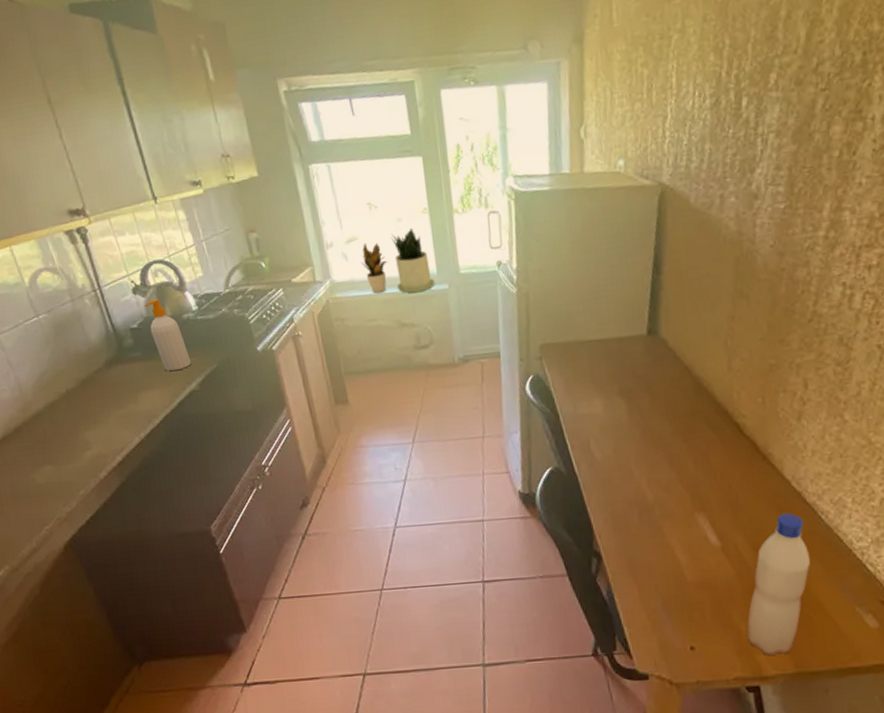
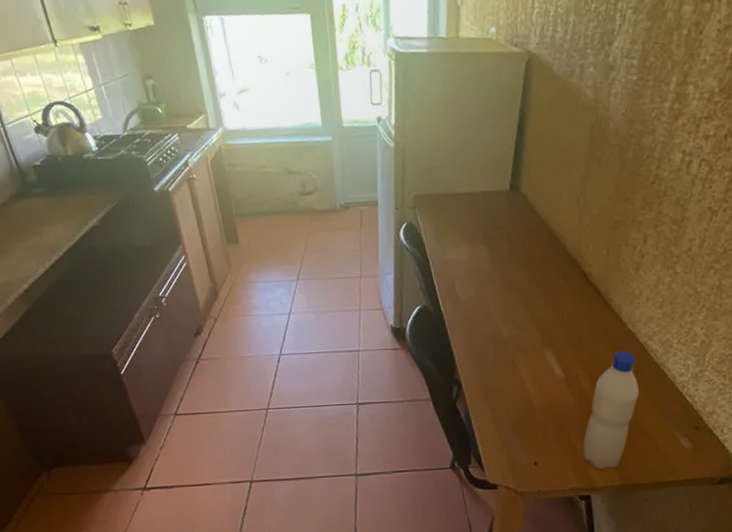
soap bottle: present [145,299,192,372] -> none [47,139,93,208]
potted plant: present [361,242,388,293] -> none [252,94,277,142]
planter: present [390,228,435,293] -> none [279,82,320,143]

